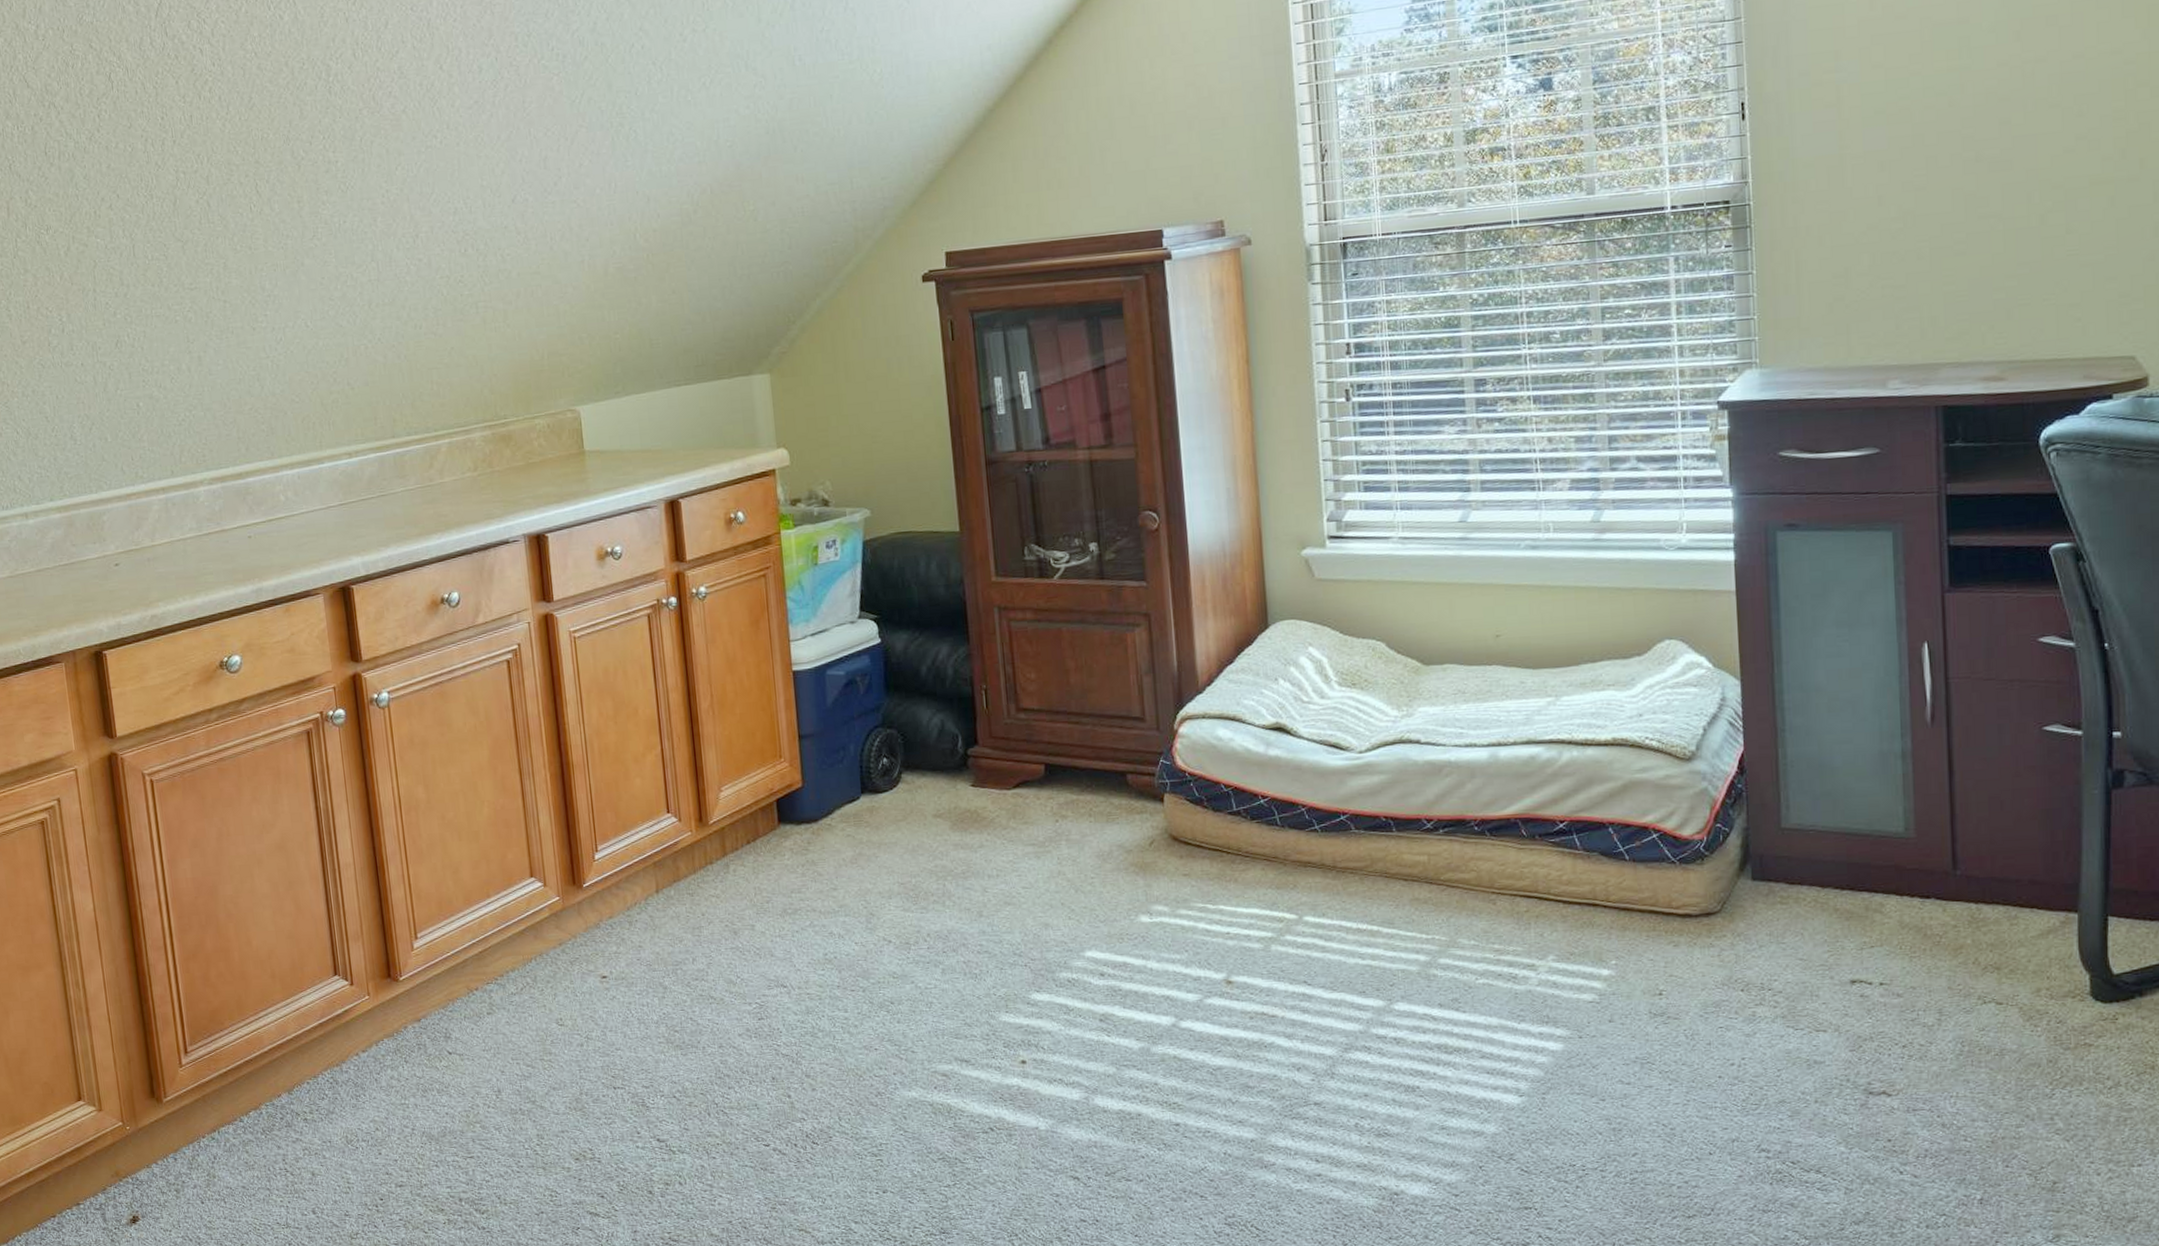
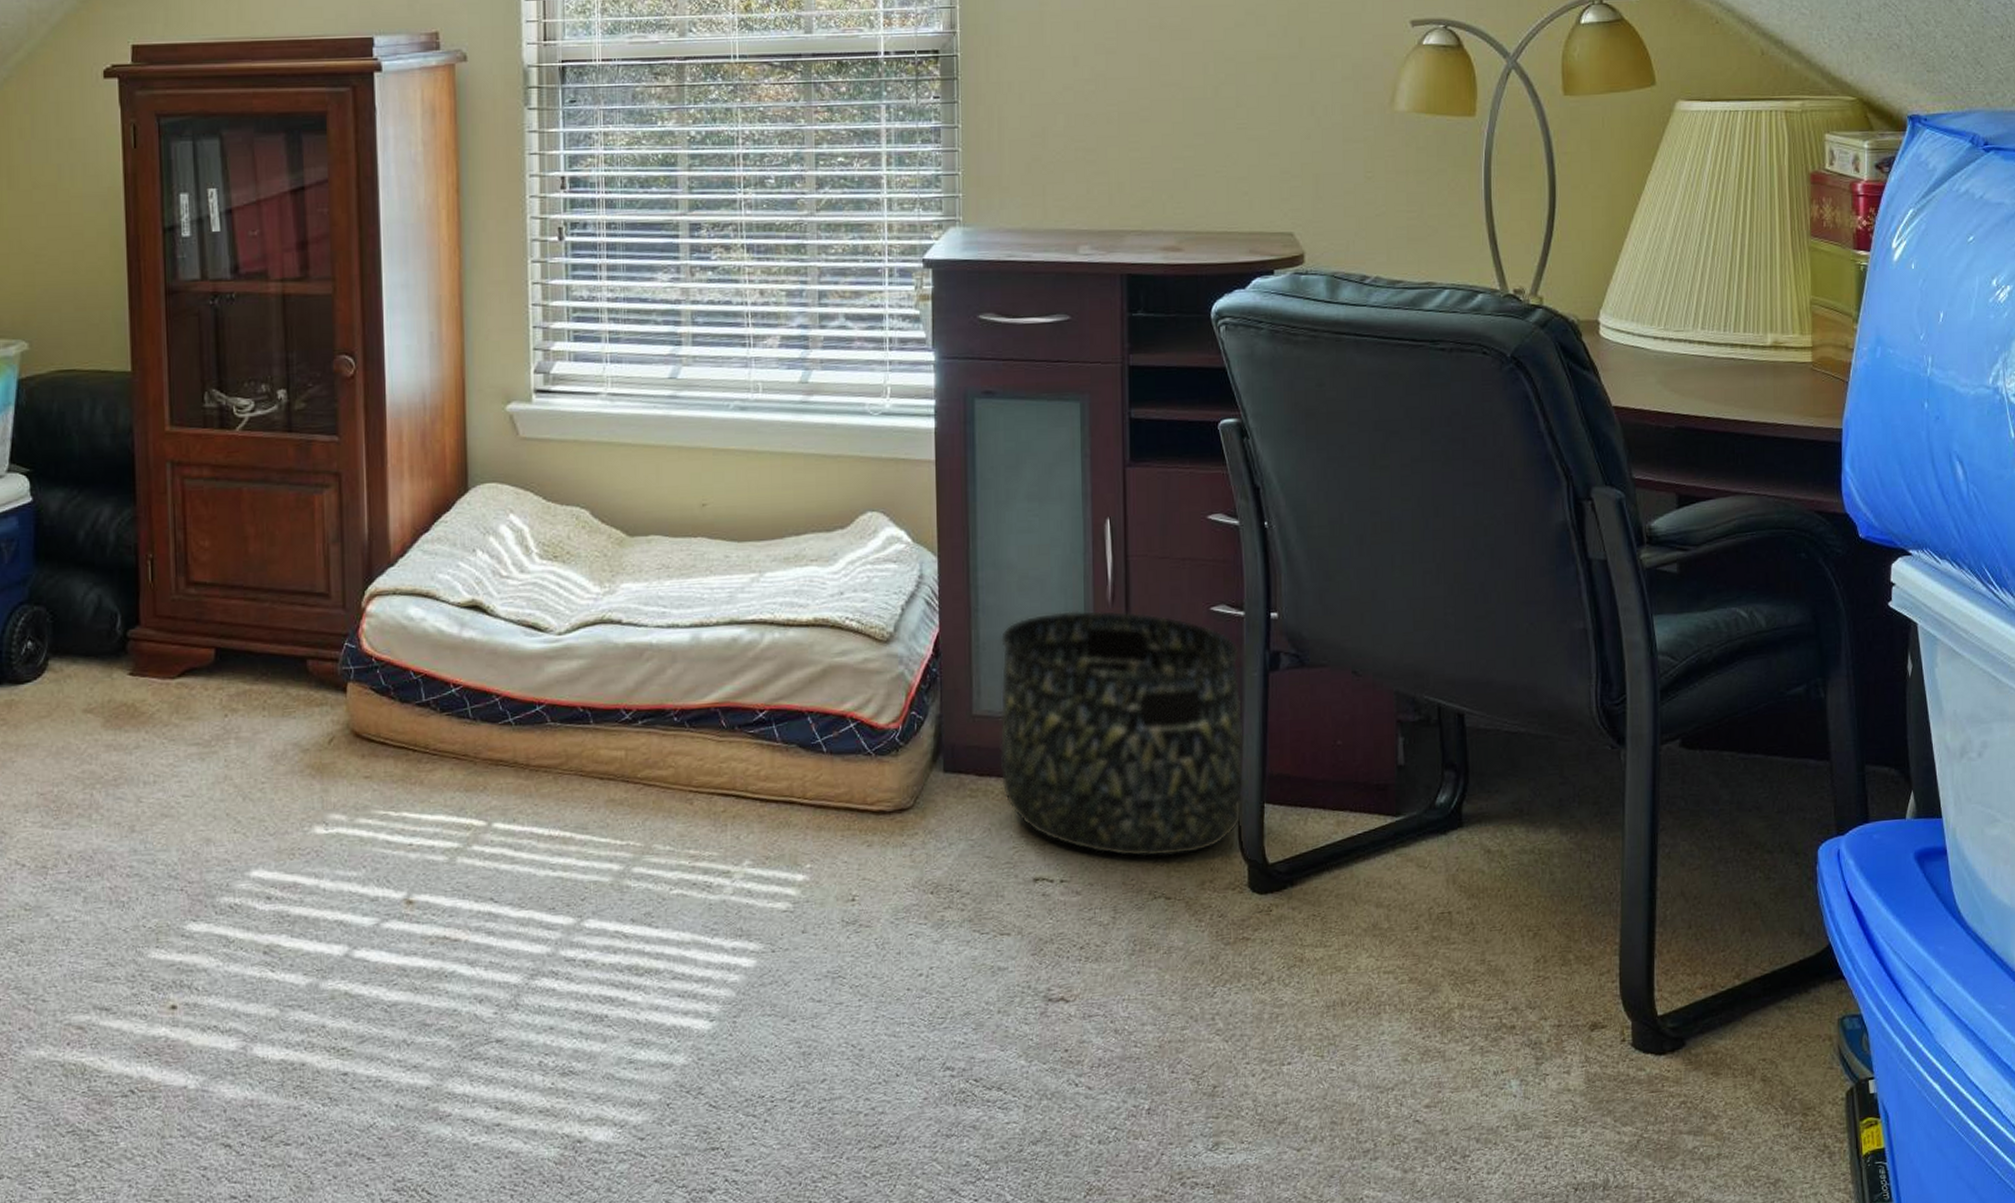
basket: none [1809,729,2084,965] -> present [999,610,1245,858]

